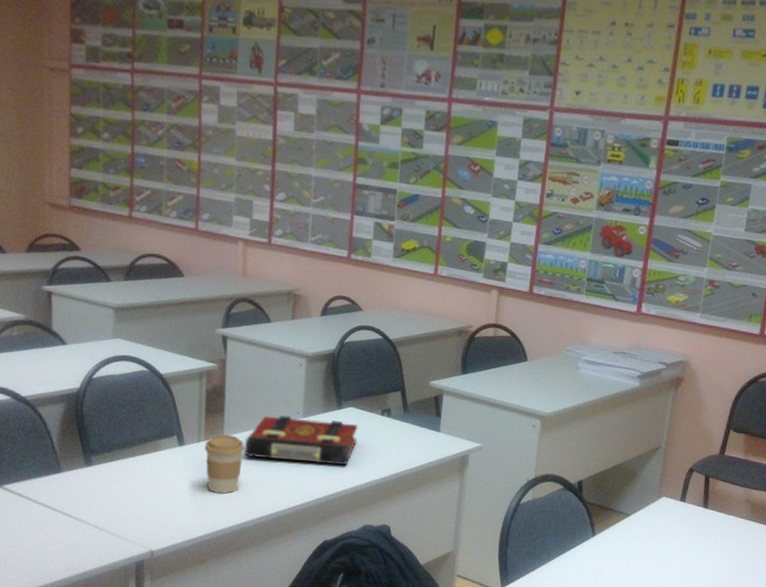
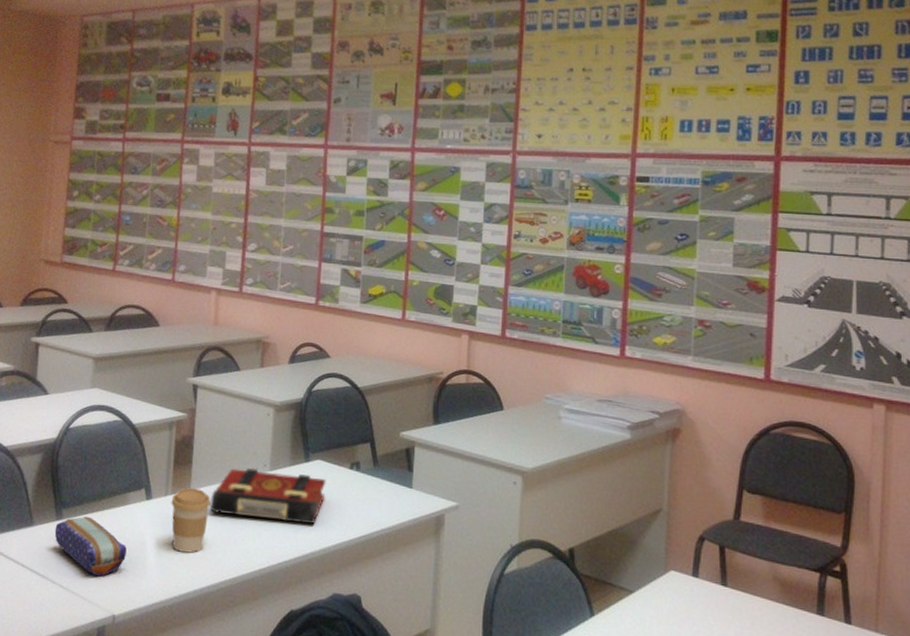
pencil case: none [85,462,161,517] -> present [54,516,127,577]

